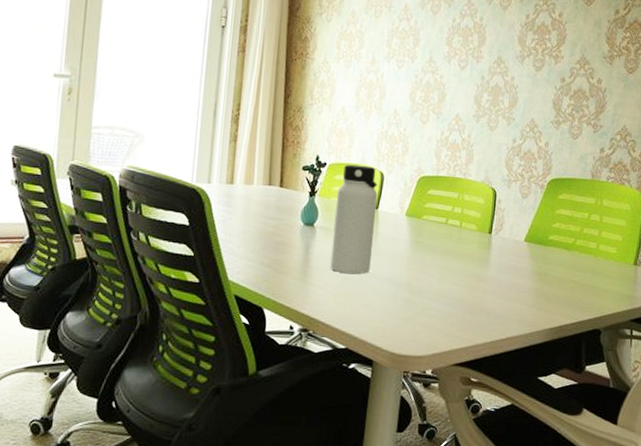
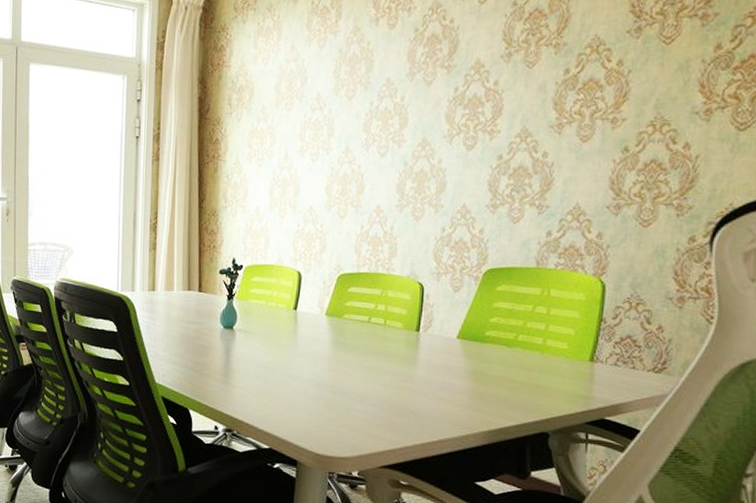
water bottle: present [330,164,378,274] -> none [251,265,296,375]

